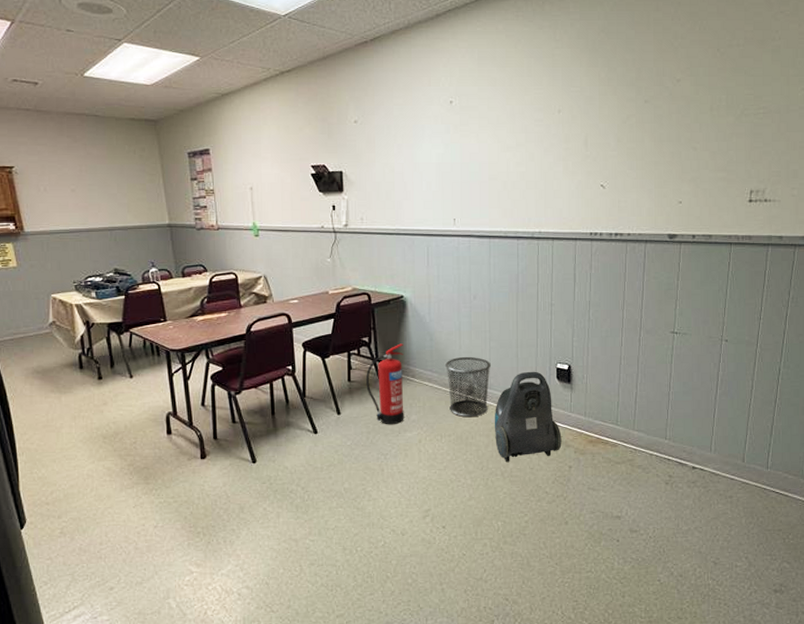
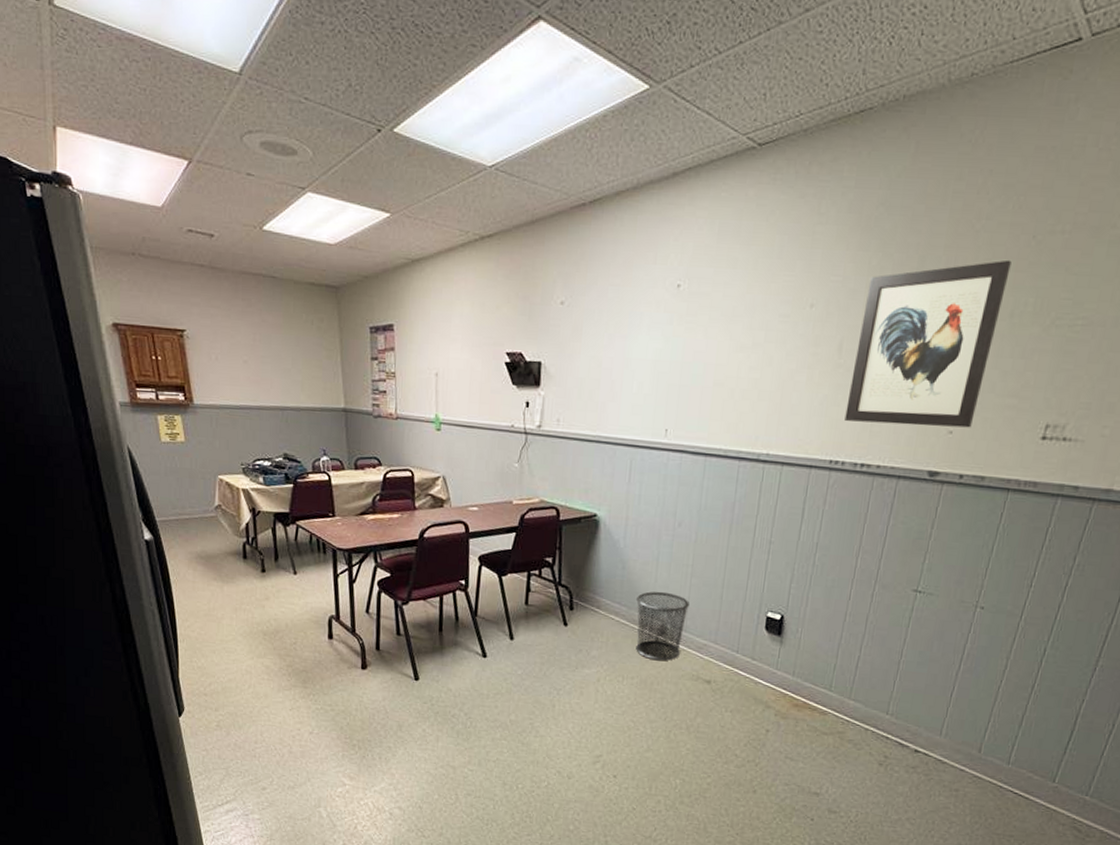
fire extinguisher: present [366,343,404,425] -> none [545,568,591,659]
vacuum cleaner: present [495,371,562,463] -> none [684,616,762,717]
wall art: none [597,68,705,200] -> present [844,259,1012,428]

